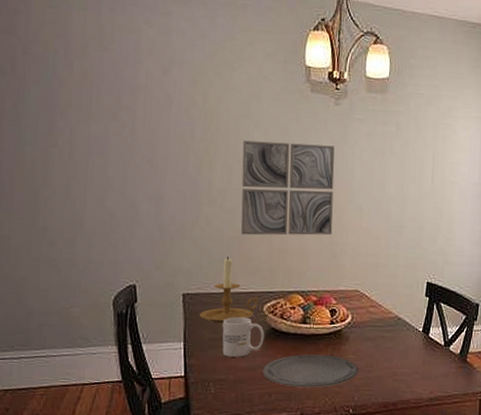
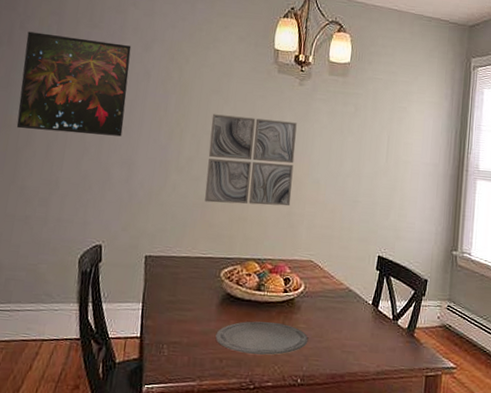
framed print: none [31,58,148,170] -> present [16,31,132,137]
candle holder: present [199,257,258,324] -> none [158,222,216,287]
mug: present [222,317,265,357] -> none [178,280,220,321]

